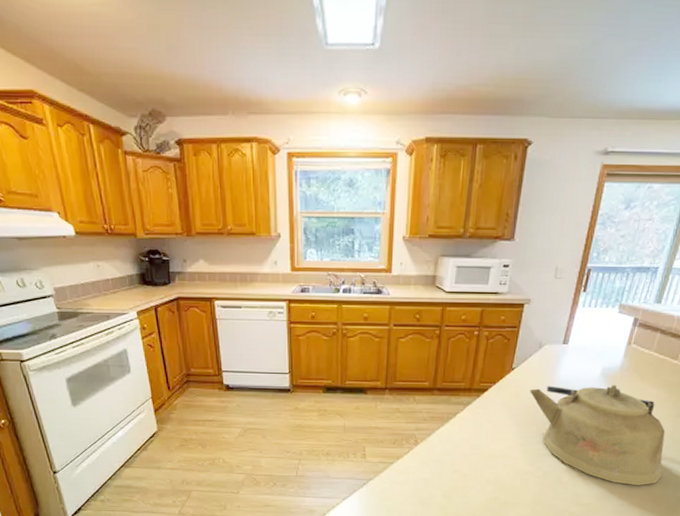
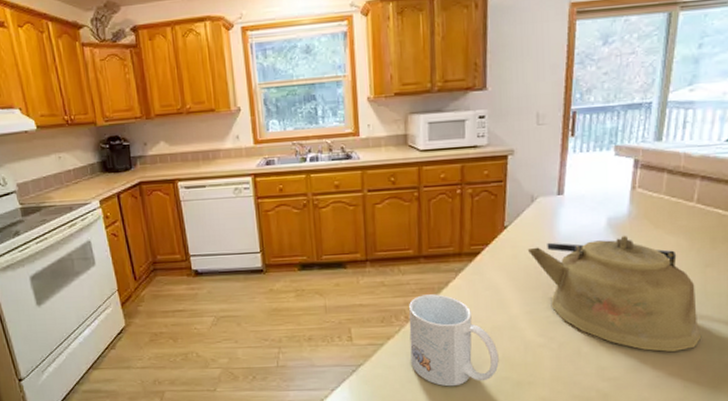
mug: none [415,423,492,503] -> present [409,294,499,387]

